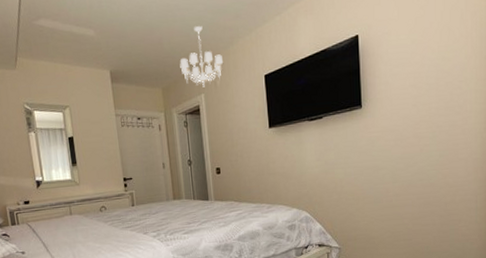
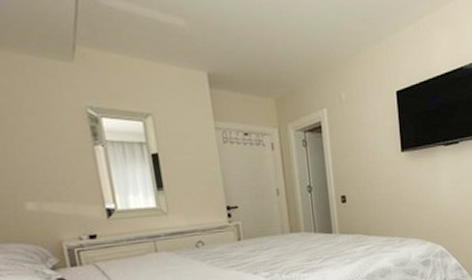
chandelier: present [180,26,224,87] -> none [297,28,350,101]

